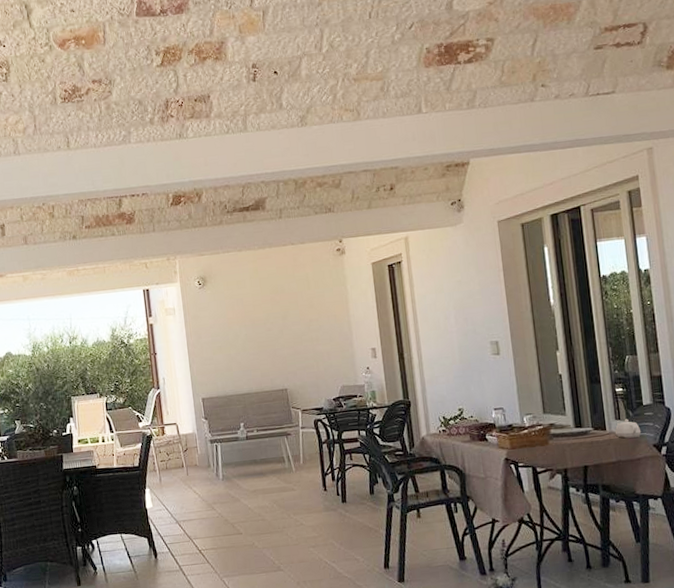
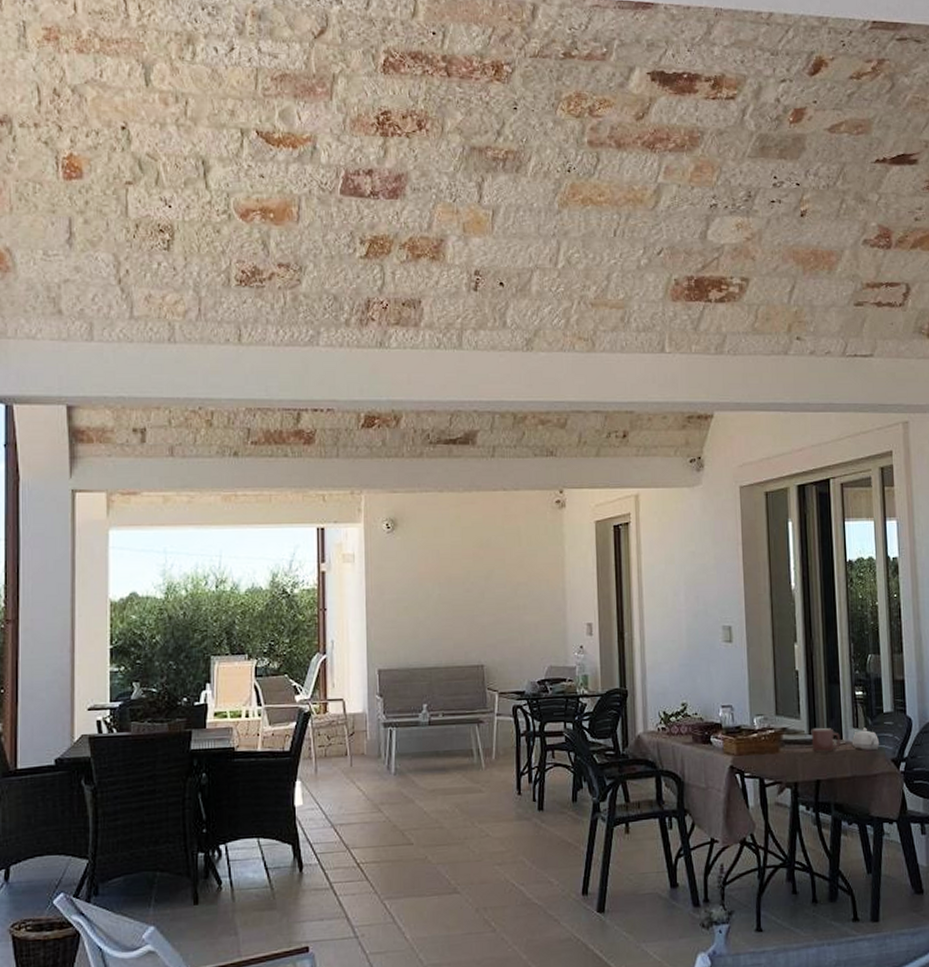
mug: none [576,421,605,443] -> present [811,727,840,753]

